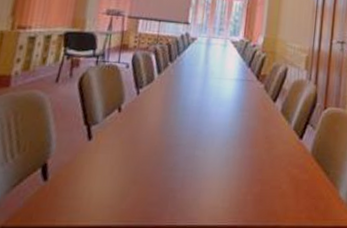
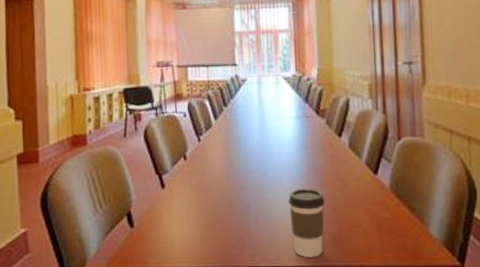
coffee cup: none [216,148,253,217] -> present [288,188,325,257]

